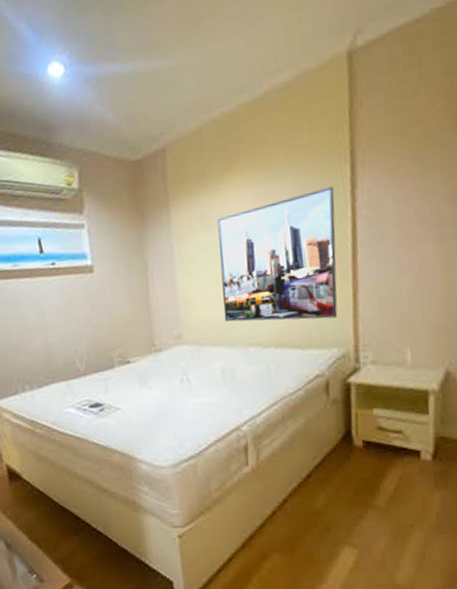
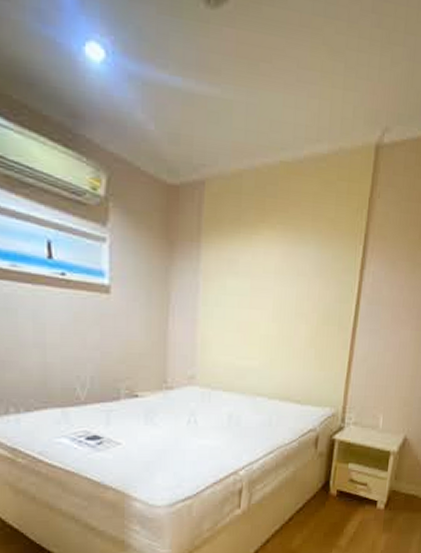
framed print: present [217,186,338,322] -> none [238,262,348,381]

